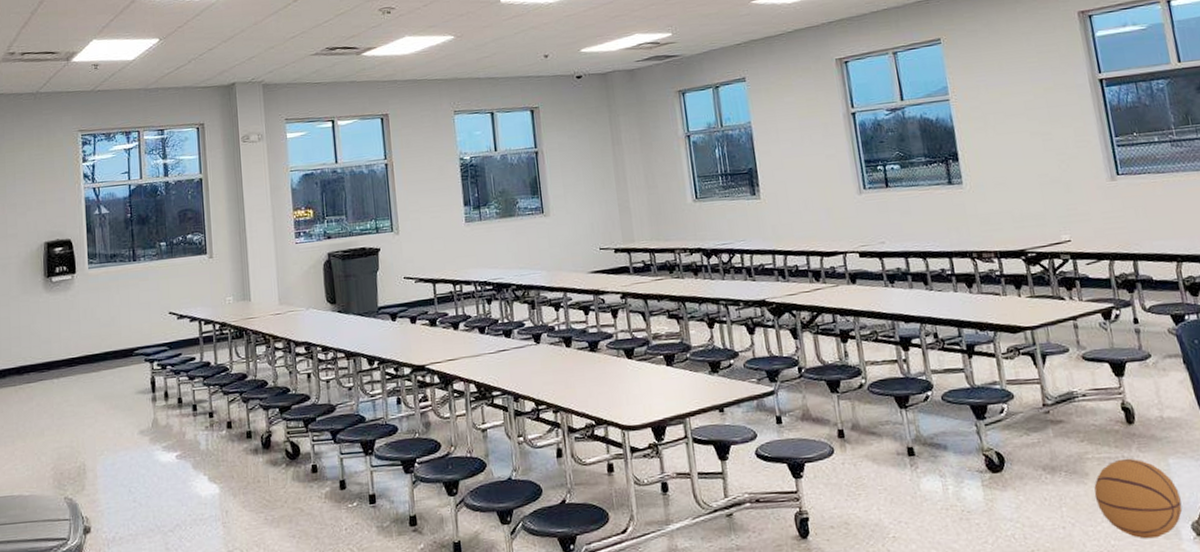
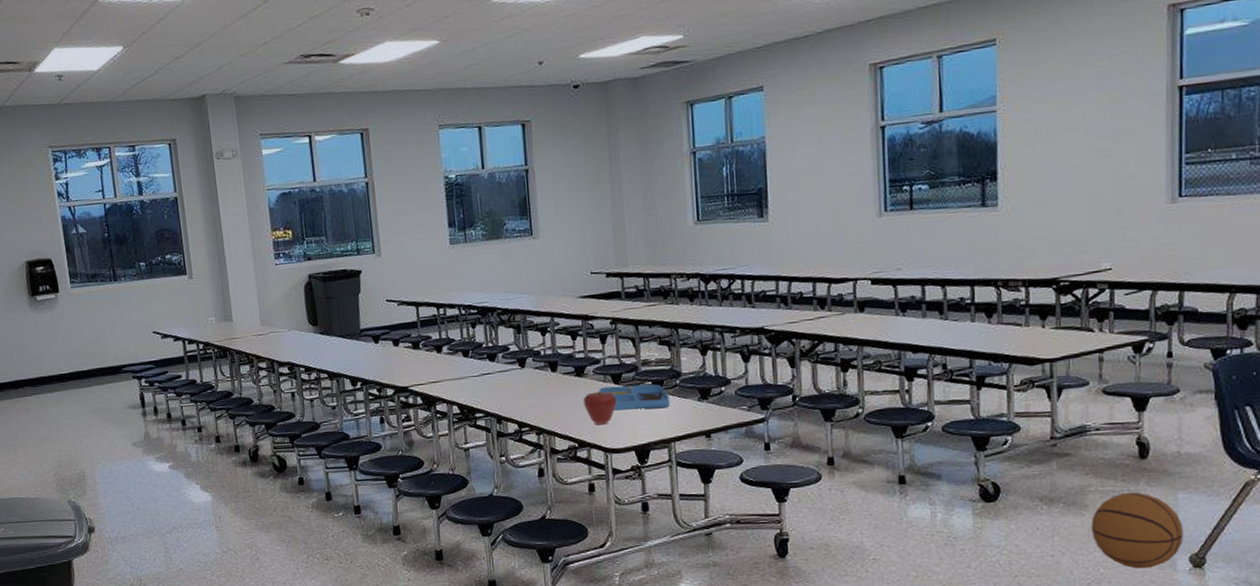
apple: none [598,365,632,402] -> present [584,390,617,425]
tray: none [613,358,682,386] -> present [599,384,670,411]

